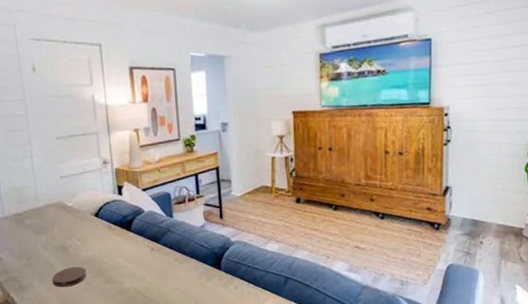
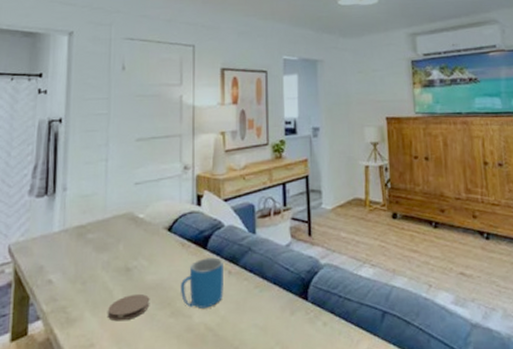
mug: none [111,237,148,277] -> present [181,257,223,308]

